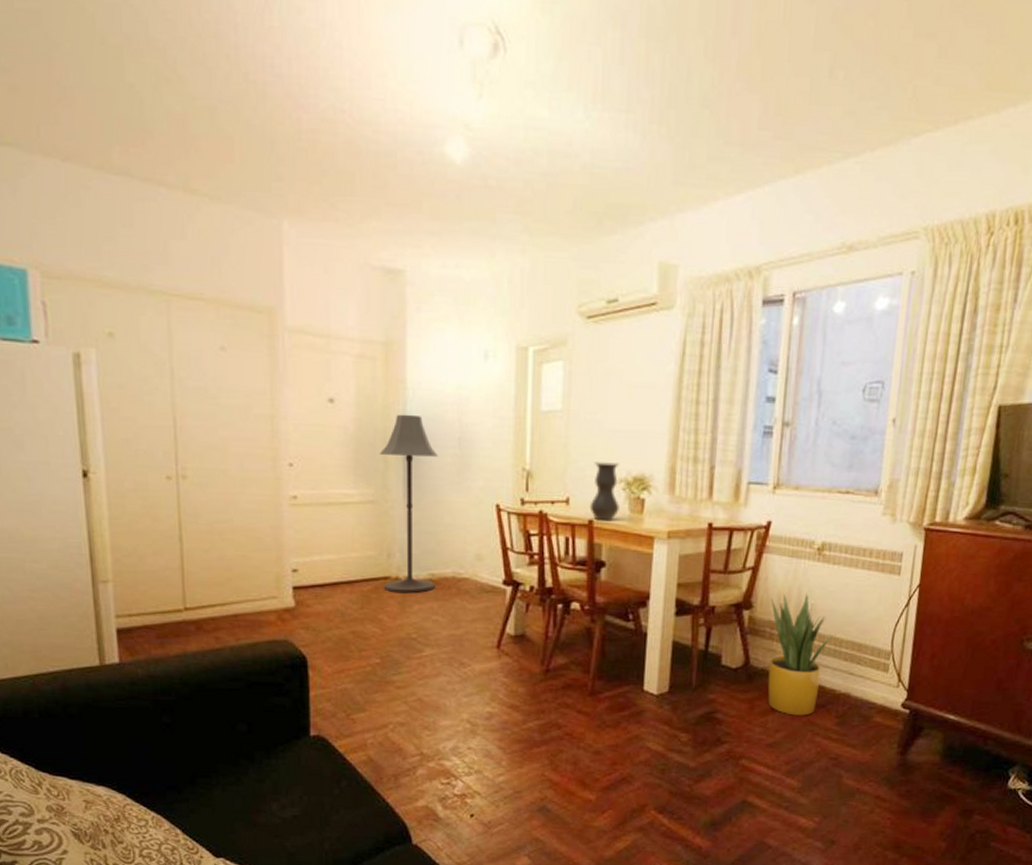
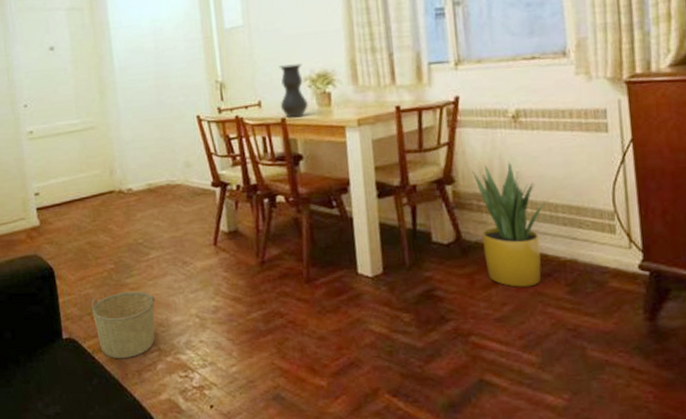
basket: none [348,689,423,762] -> present [91,291,155,359]
floor lamp: present [380,414,439,594] -> none [94,49,153,205]

